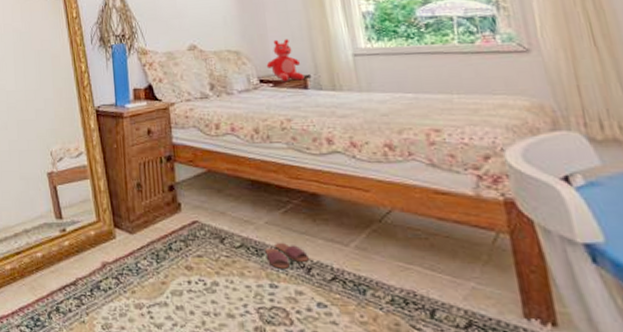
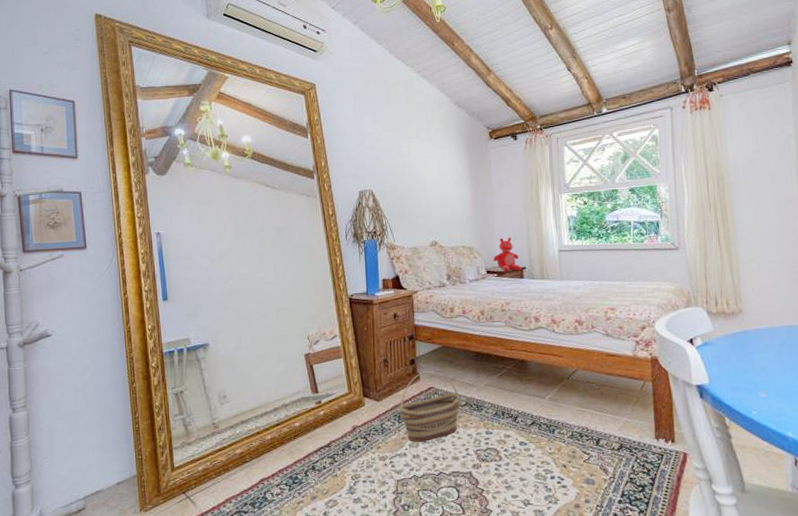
basket: none [157,201,234,290] -> present [399,371,460,442]
slippers: present [265,242,309,269] -> none [484,399,516,419]

